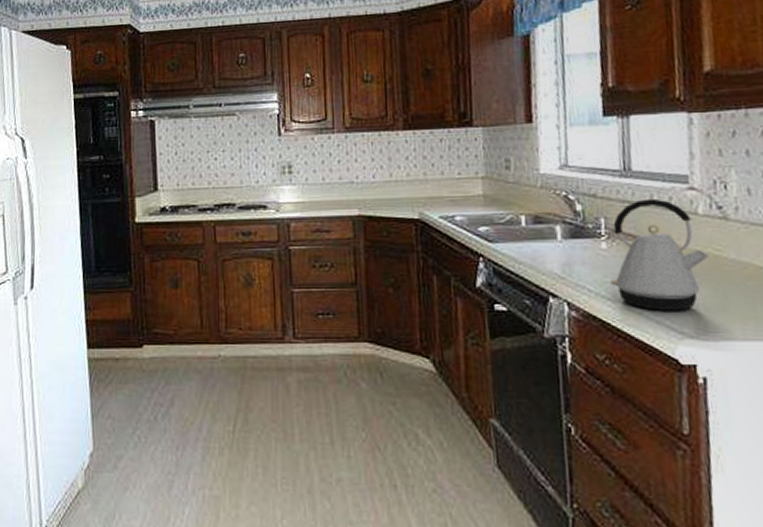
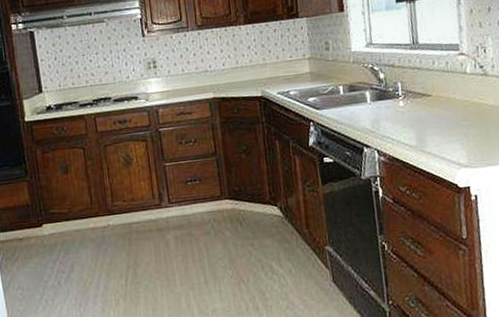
kettle: present [611,198,709,311] -> none [407,64,475,150]

